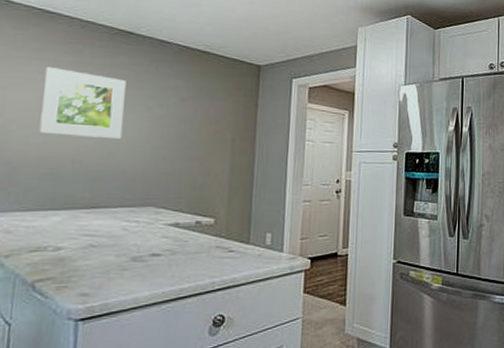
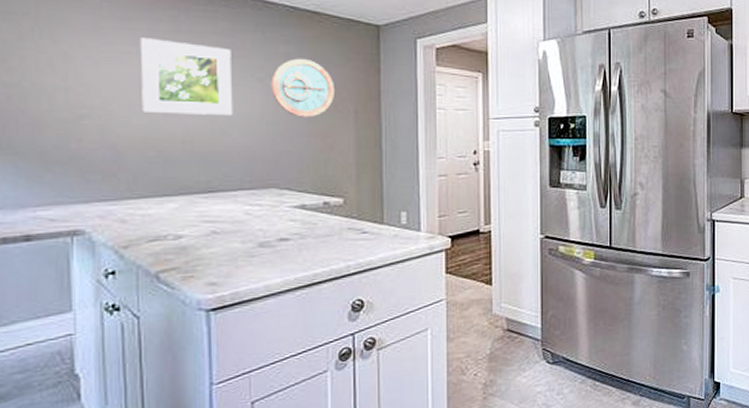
wall clock: none [158,91,216,144] -> present [271,58,334,118]

